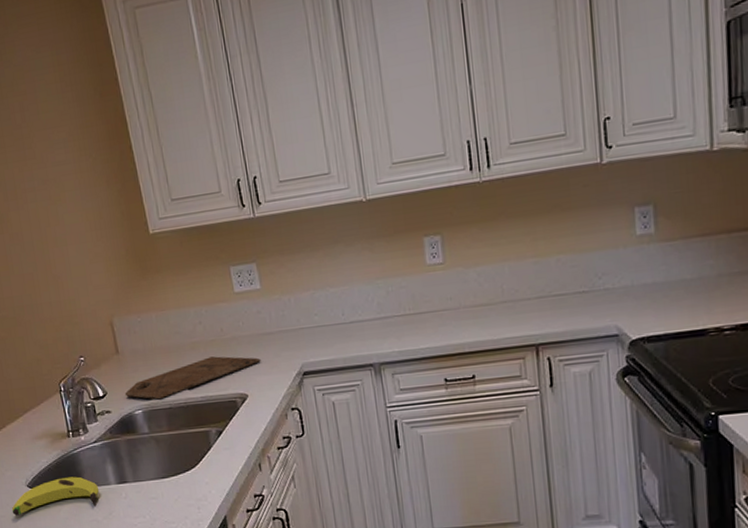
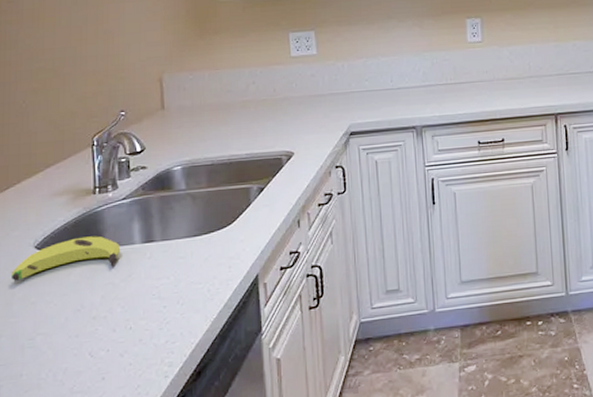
cutting board: present [124,356,261,400] -> none [165,115,310,156]

